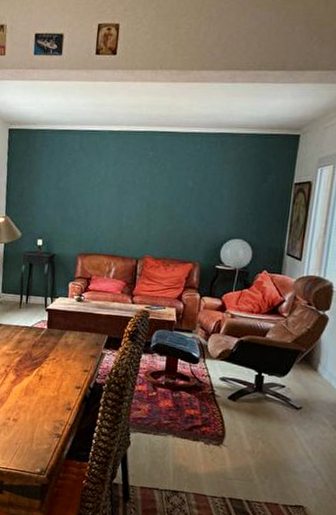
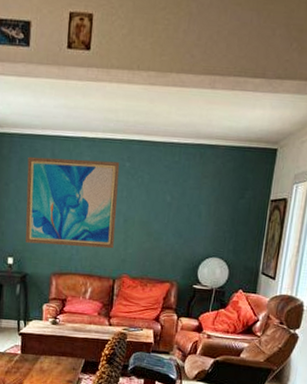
wall art: none [54,149,144,231] -> present [25,156,120,249]

